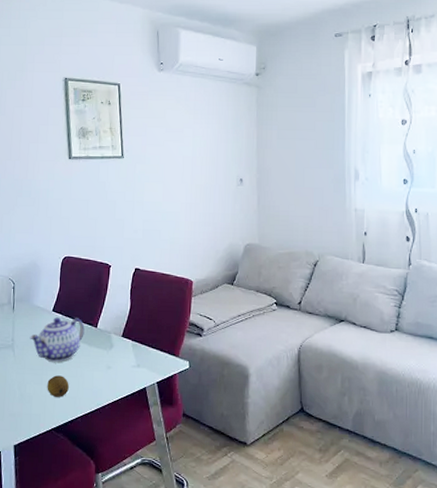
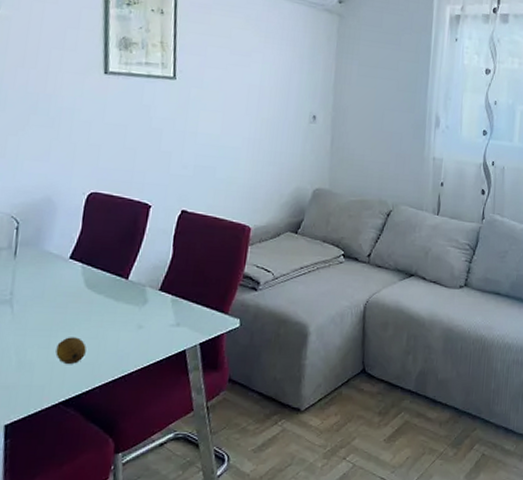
teapot: present [29,317,85,362] -> none [35,266,112,321]

